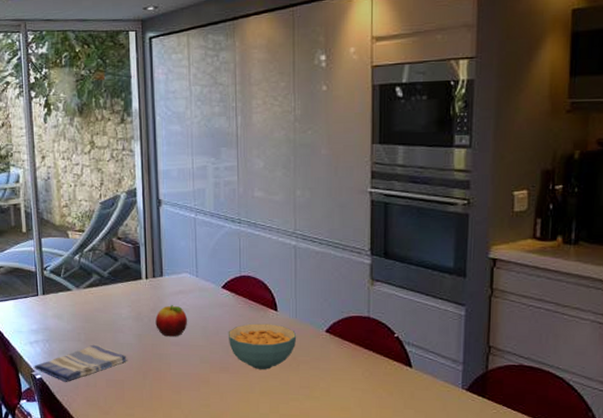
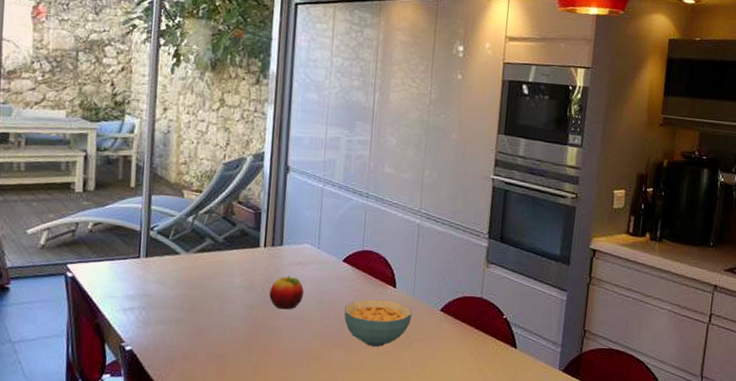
dish towel: present [34,344,128,383] -> none [124,314,235,356]

